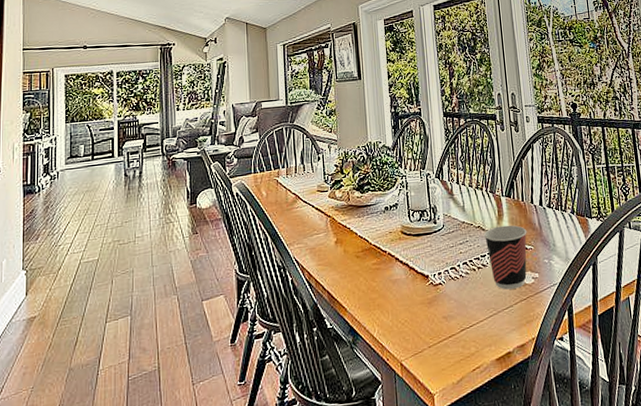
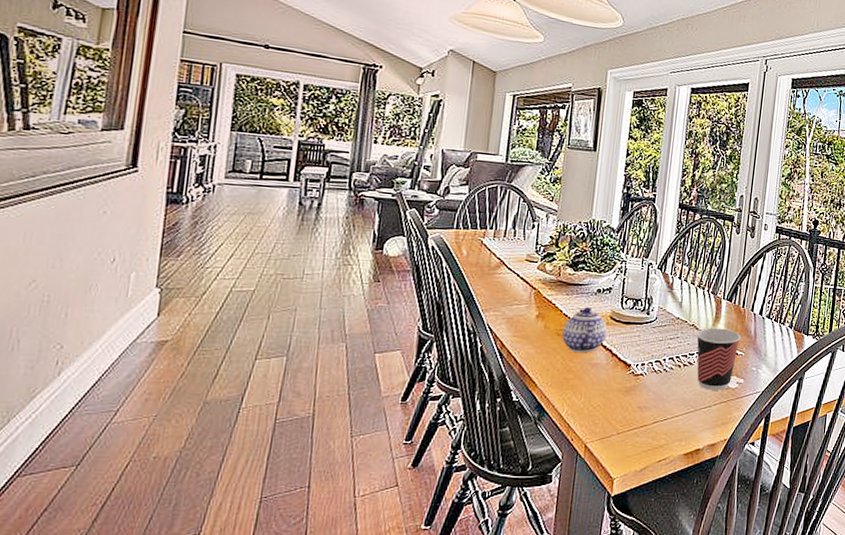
teapot: none [361,225,401,272] -> present [562,307,607,353]

